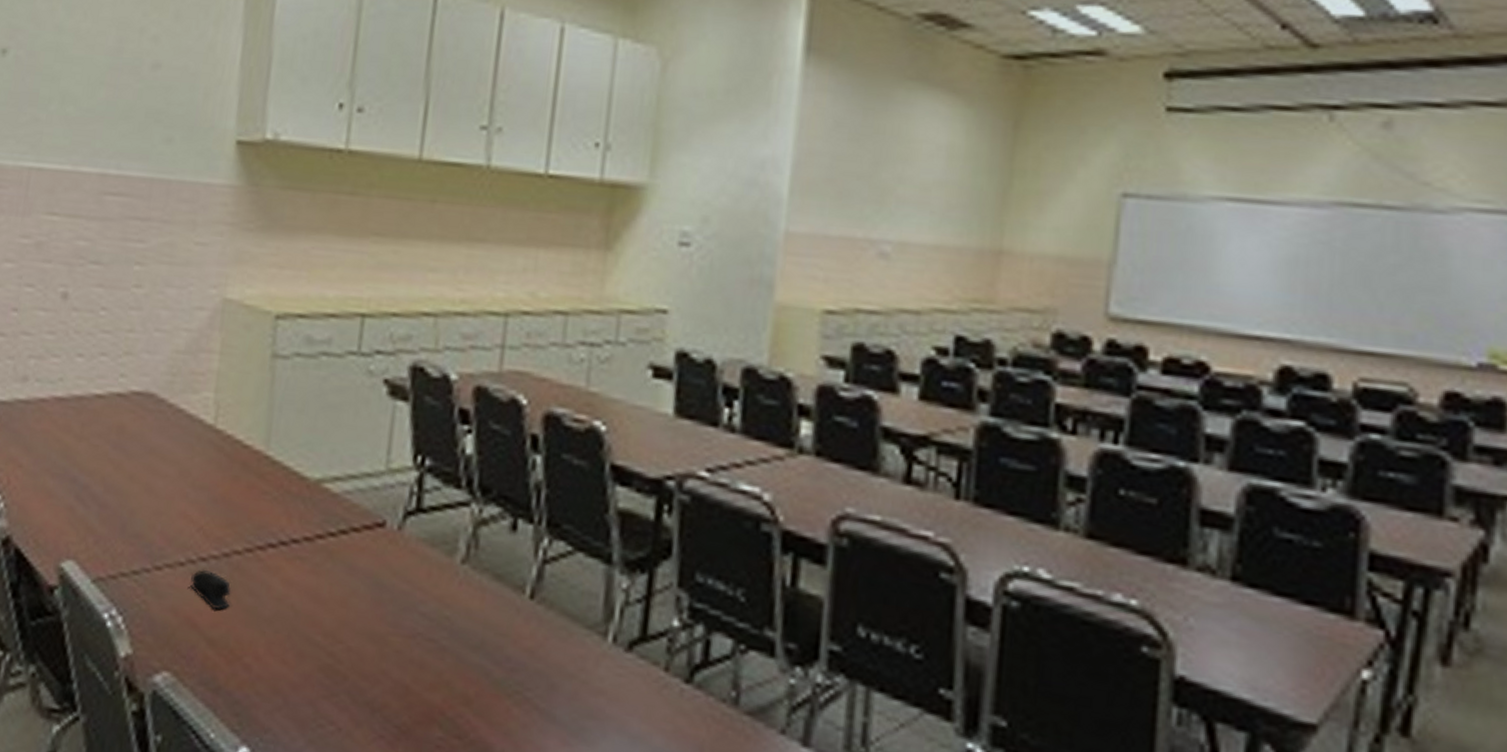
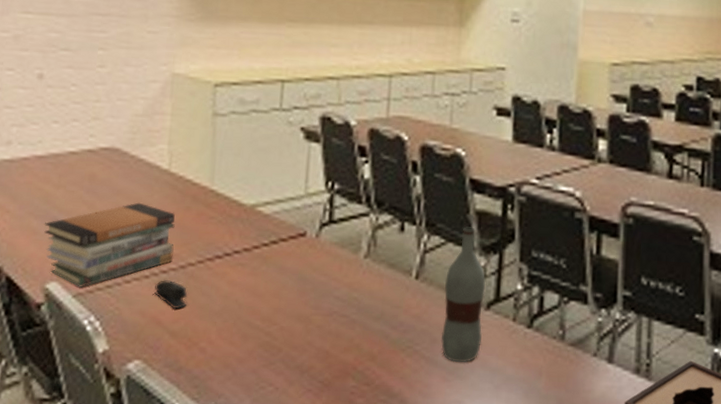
book stack: none [61,465,220,572] -> present [44,202,175,288]
bottle: none [561,531,628,722] -> present [440,226,486,363]

